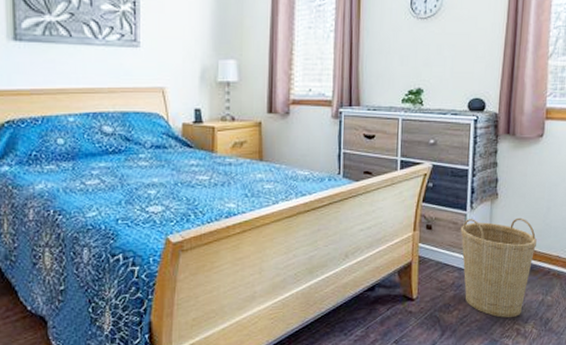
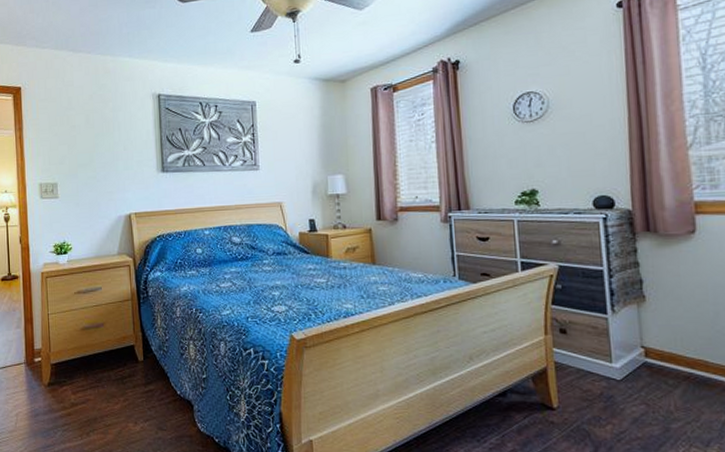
basket: present [460,217,537,318] -> none [602,323,707,439]

